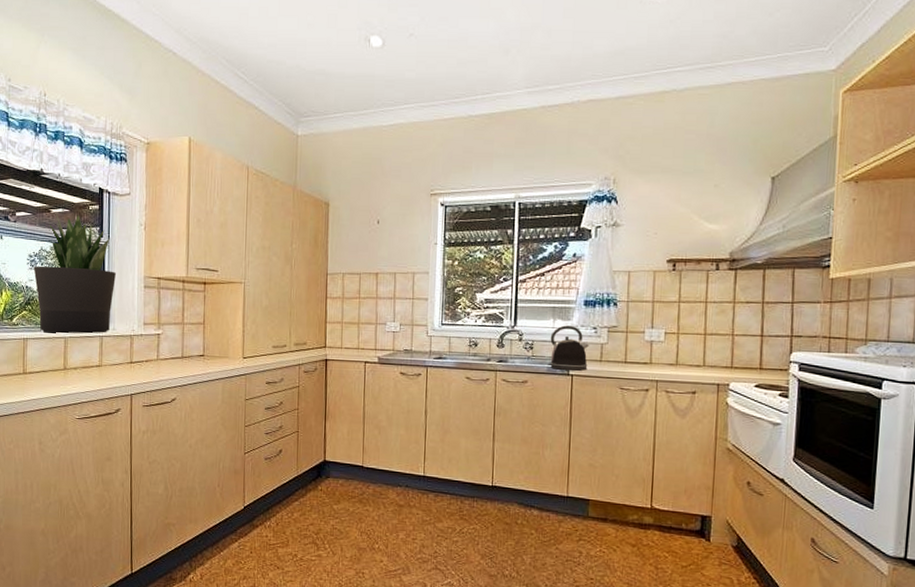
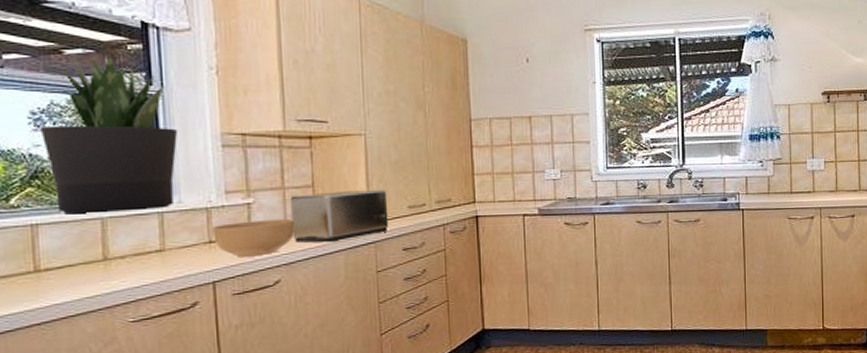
bowl: none [132,348,190,377] -> present [211,219,296,257]
toaster: none [186,328,258,372] -> present [289,189,389,244]
kettle: present [548,325,590,371] -> none [718,160,758,205]

